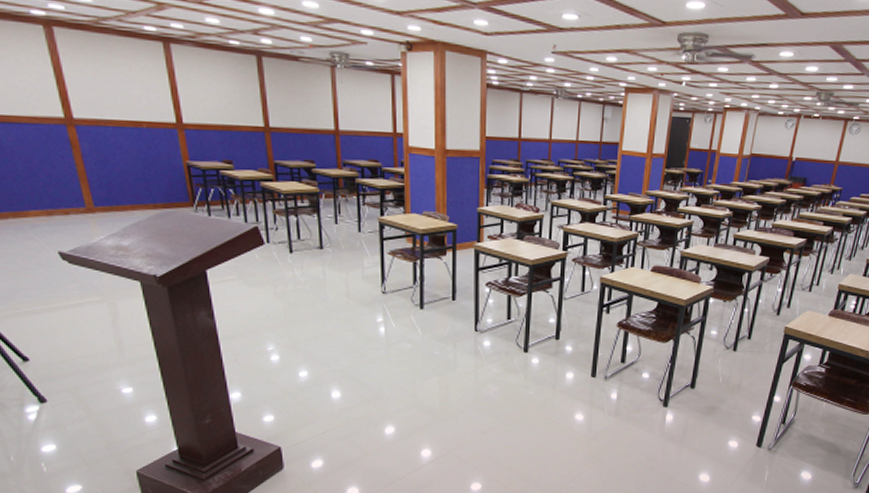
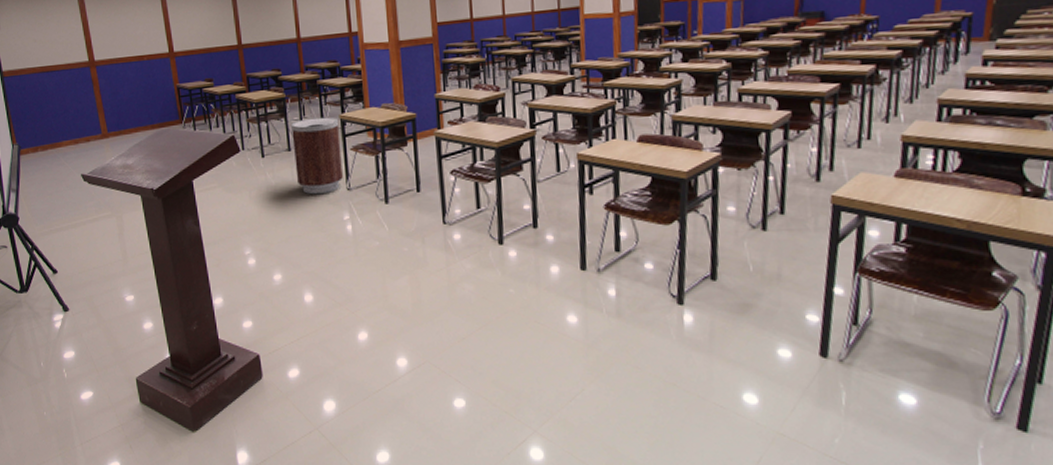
trash can: none [325,217,379,296] -> present [291,117,344,195]

